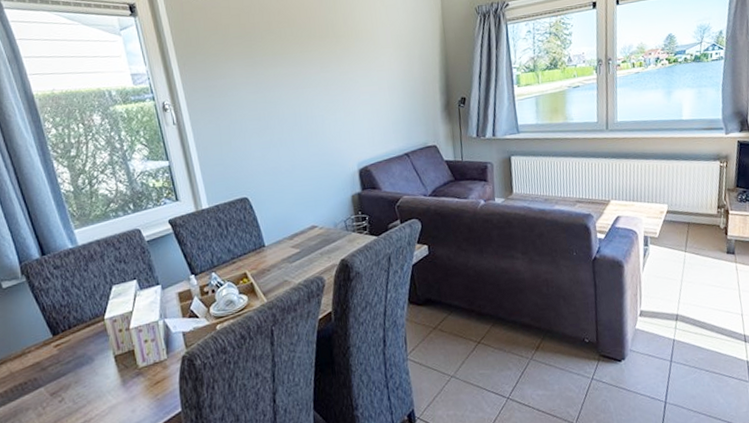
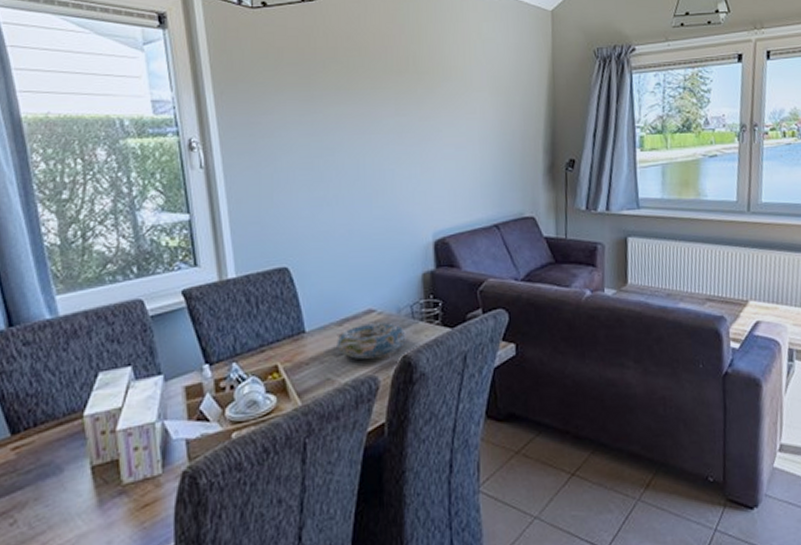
decorative bowl: none [289,234,343,265] -> present [337,321,406,359]

